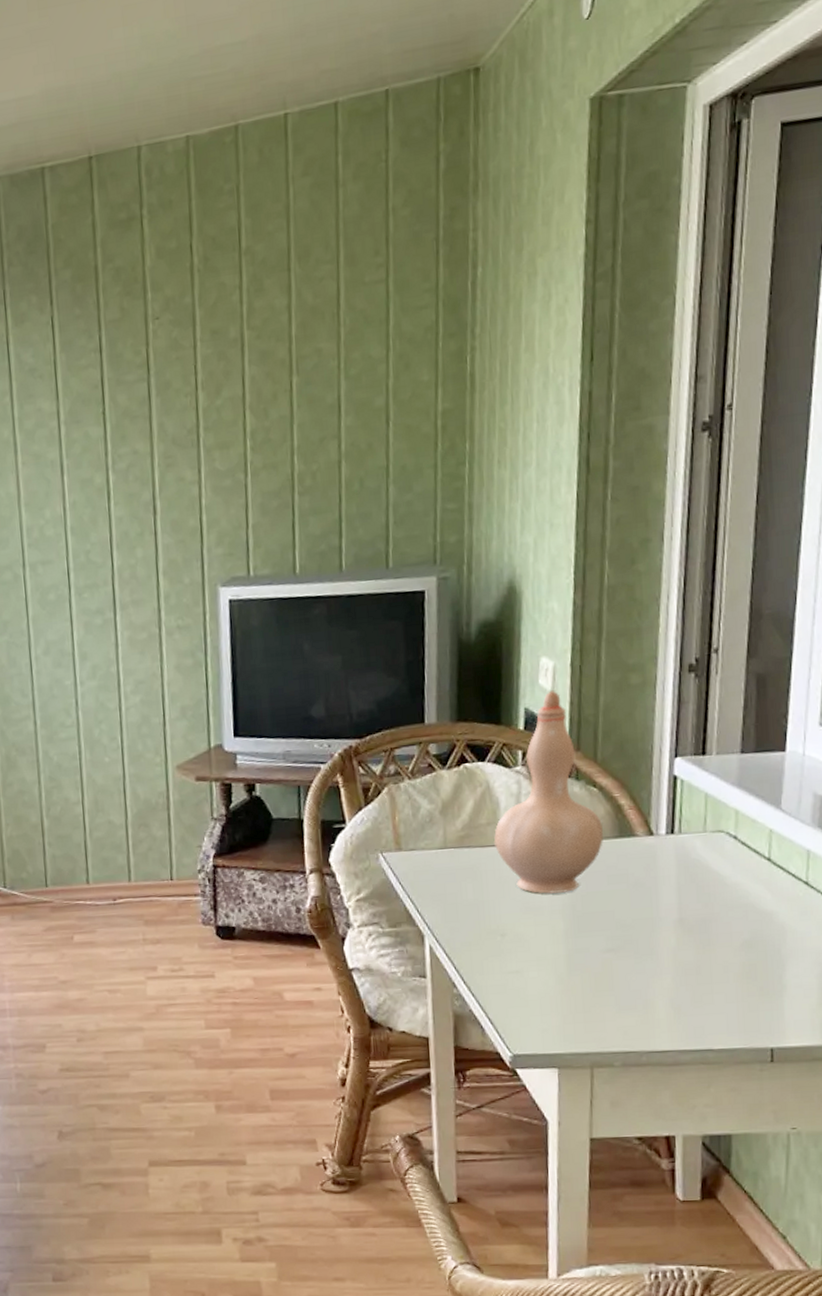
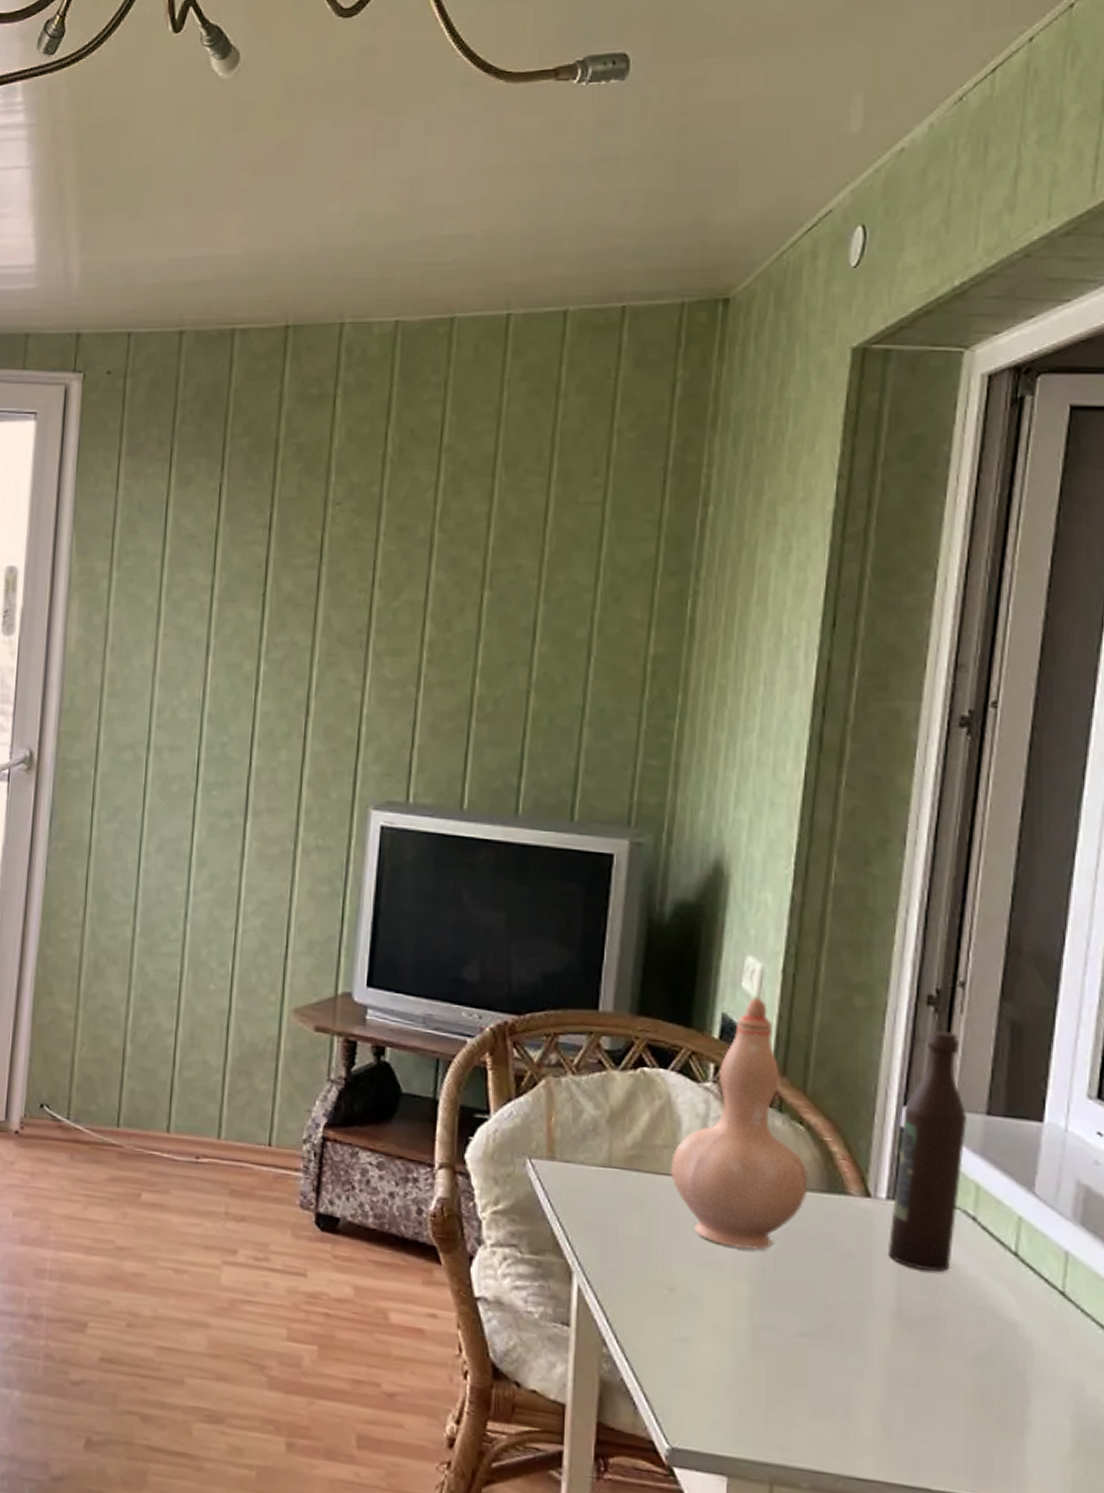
wine bottle: none [670,691,726,885] -> present [889,1030,967,1272]

